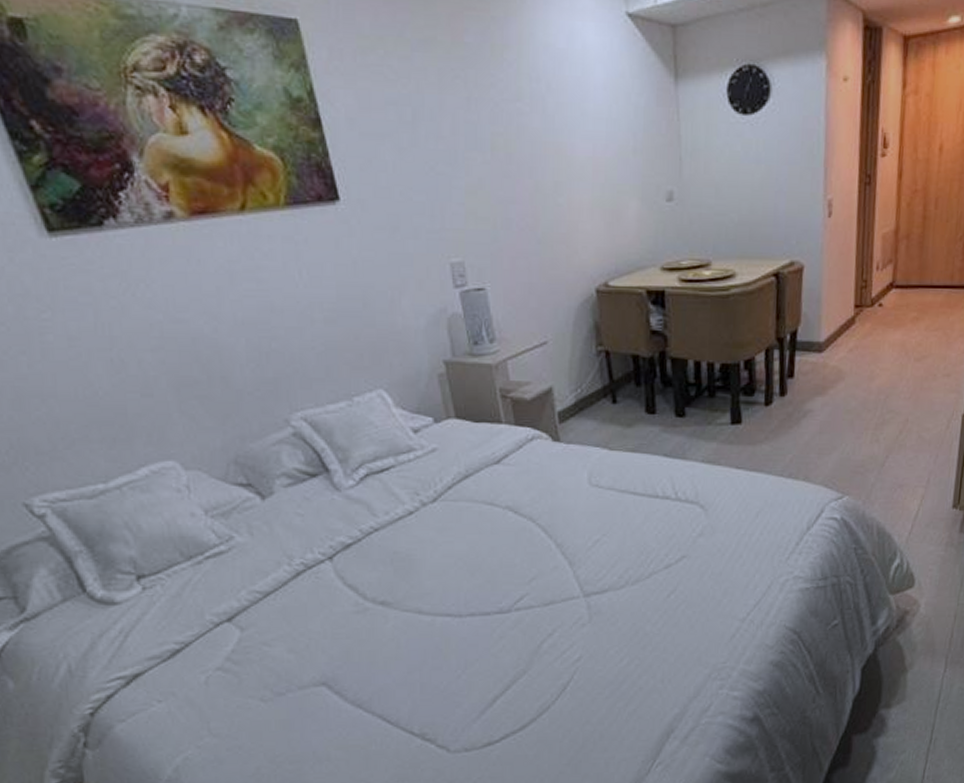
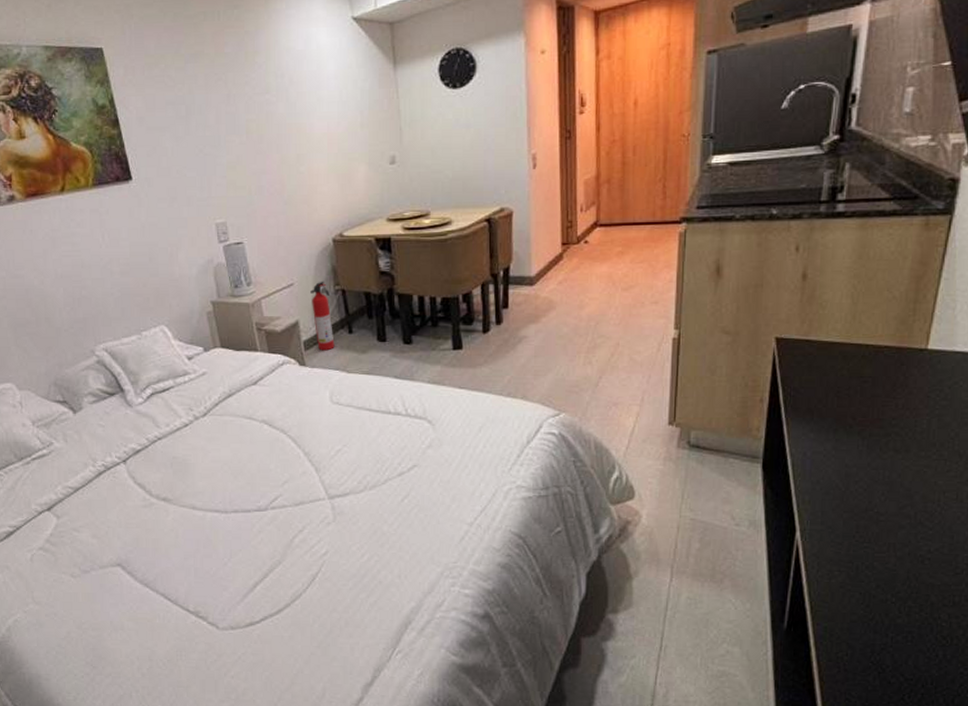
fire extinguisher: none [568,339,595,424] -> present [310,281,335,351]

